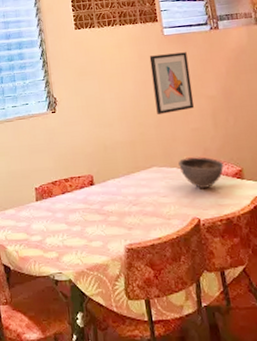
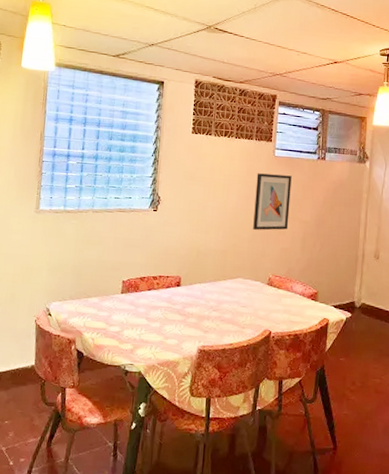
bowl: present [178,157,224,188] -> none [262,274,303,304]

